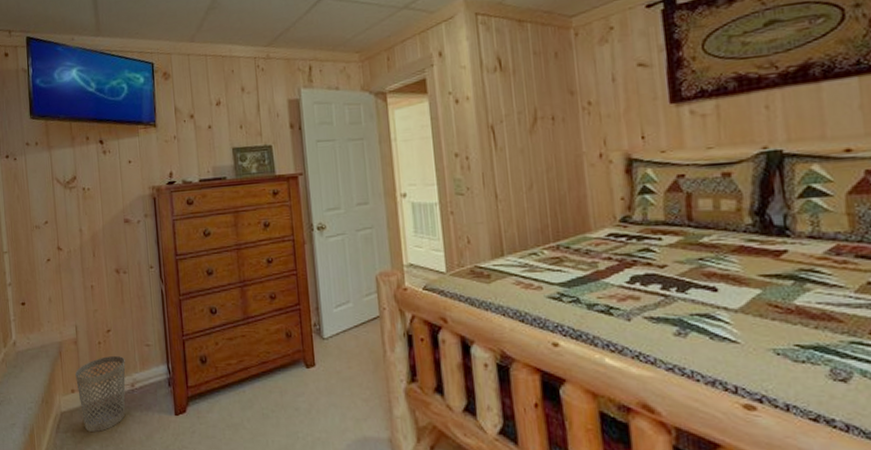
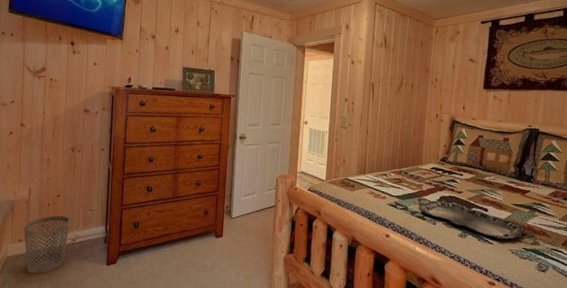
serving tray: none [593,282,816,334] -> present [417,198,536,240]

